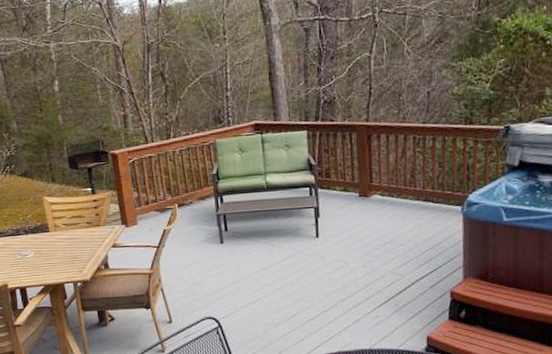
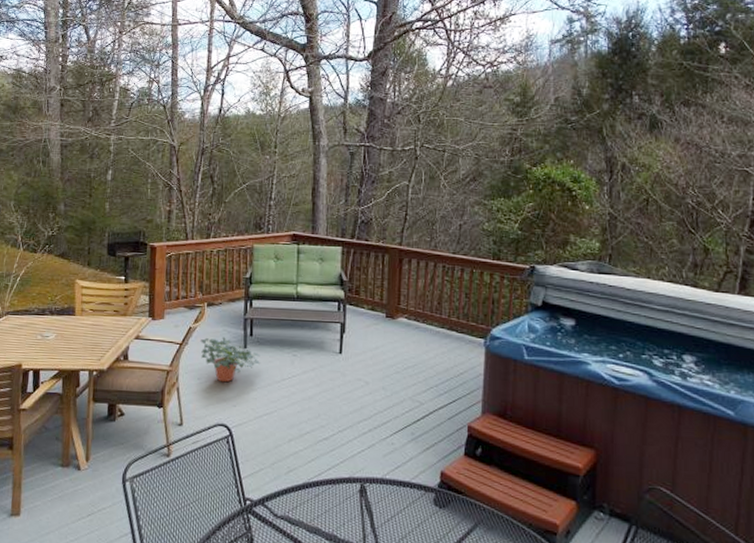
potted plant: none [176,235,238,279] -> present [200,337,260,383]

